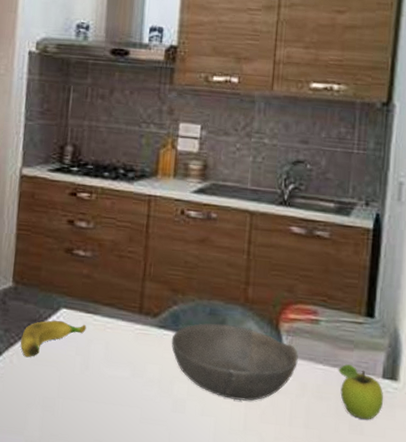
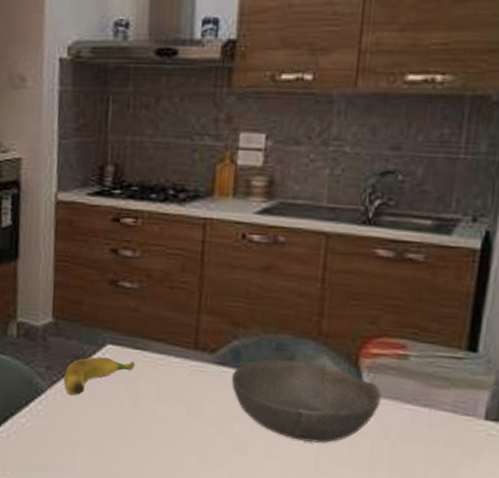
fruit: present [338,364,384,420] -> none [430,404,486,465]

